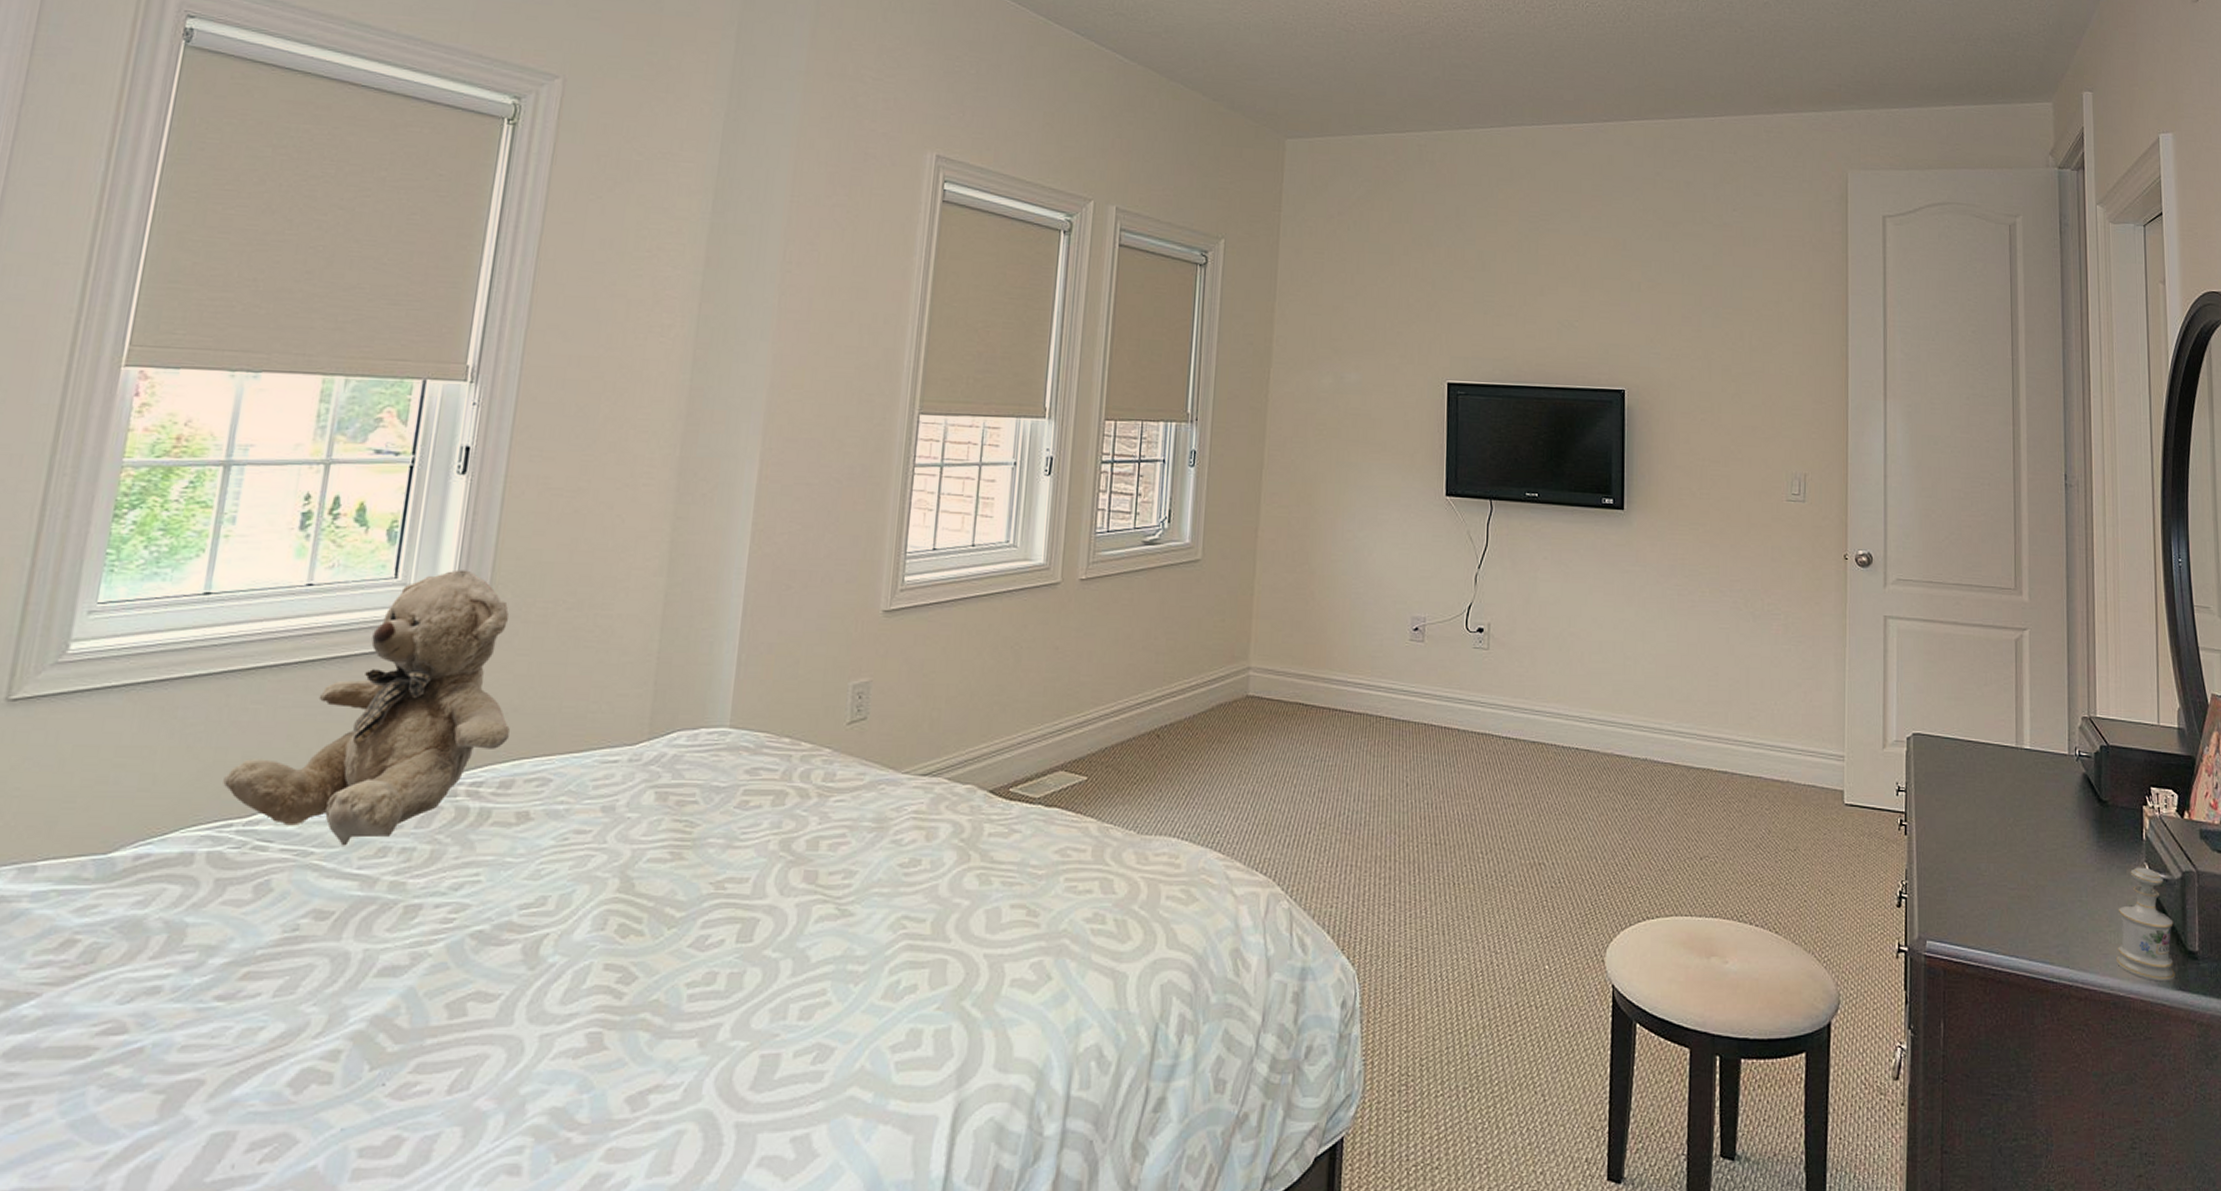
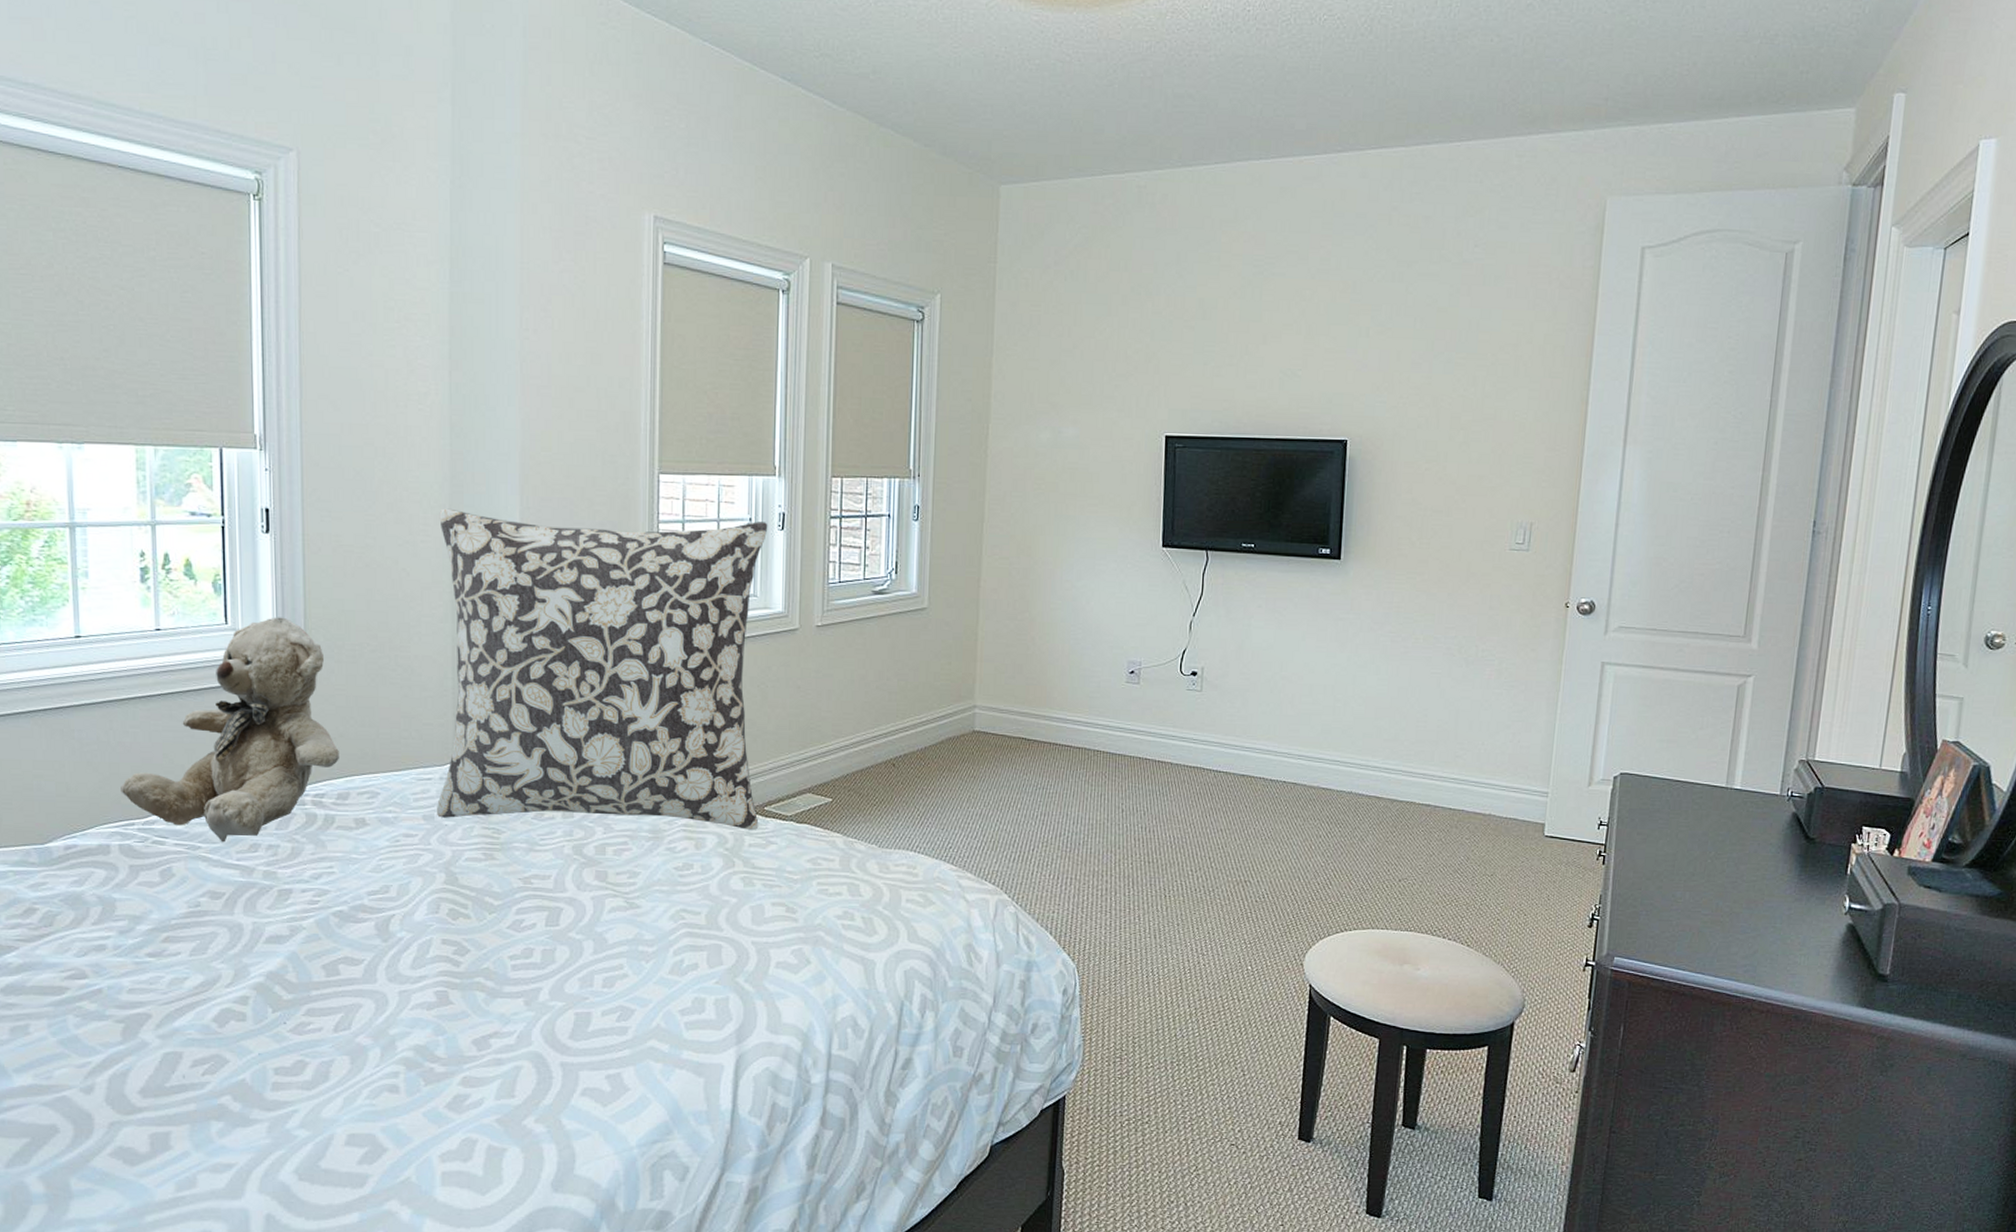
pillow: none [619,448,1034,816] -> present [437,508,768,830]
perfume bottle: present [2115,867,2175,983] -> none [1802,898,1867,1001]

